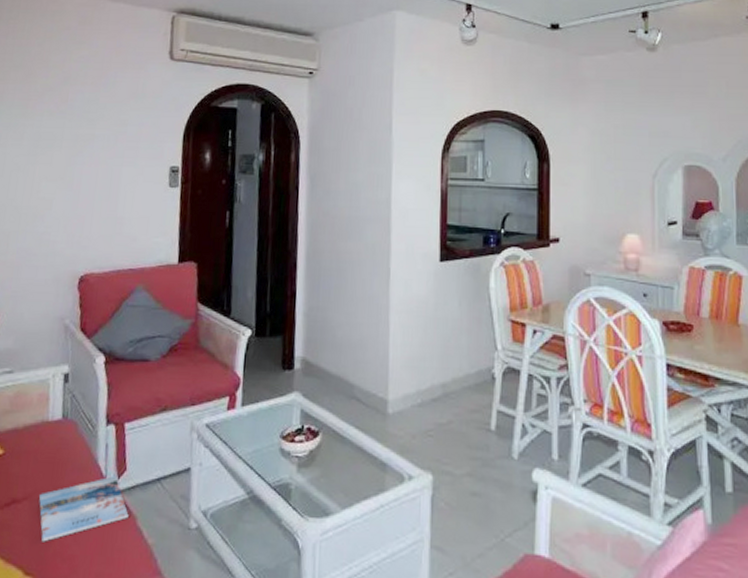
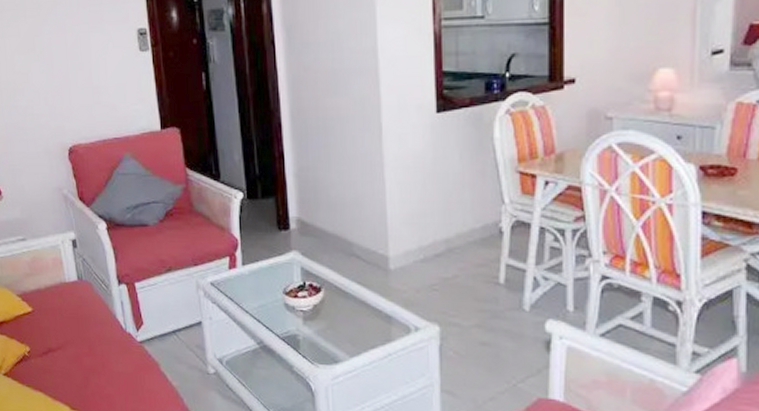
magazine: present [39,476,129,542] -> none [71,329,152,384]

